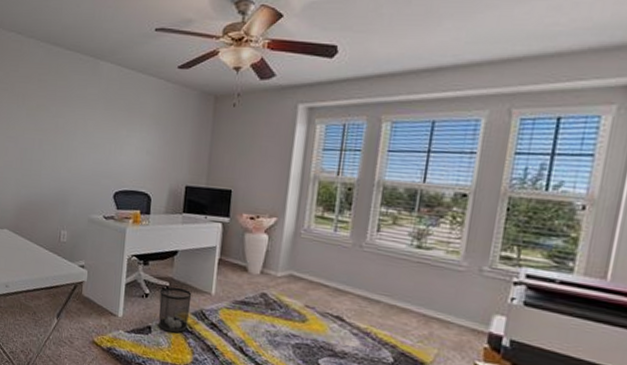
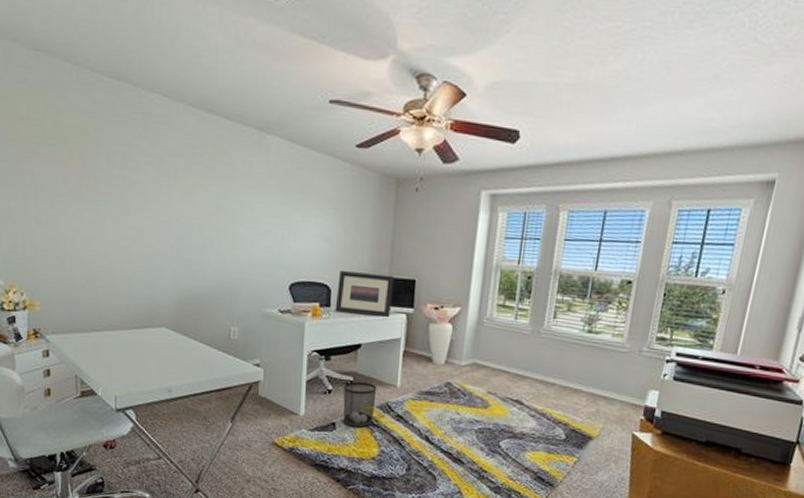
picture frame: none [154,181,211,227] -> present [334,271,395,318]

